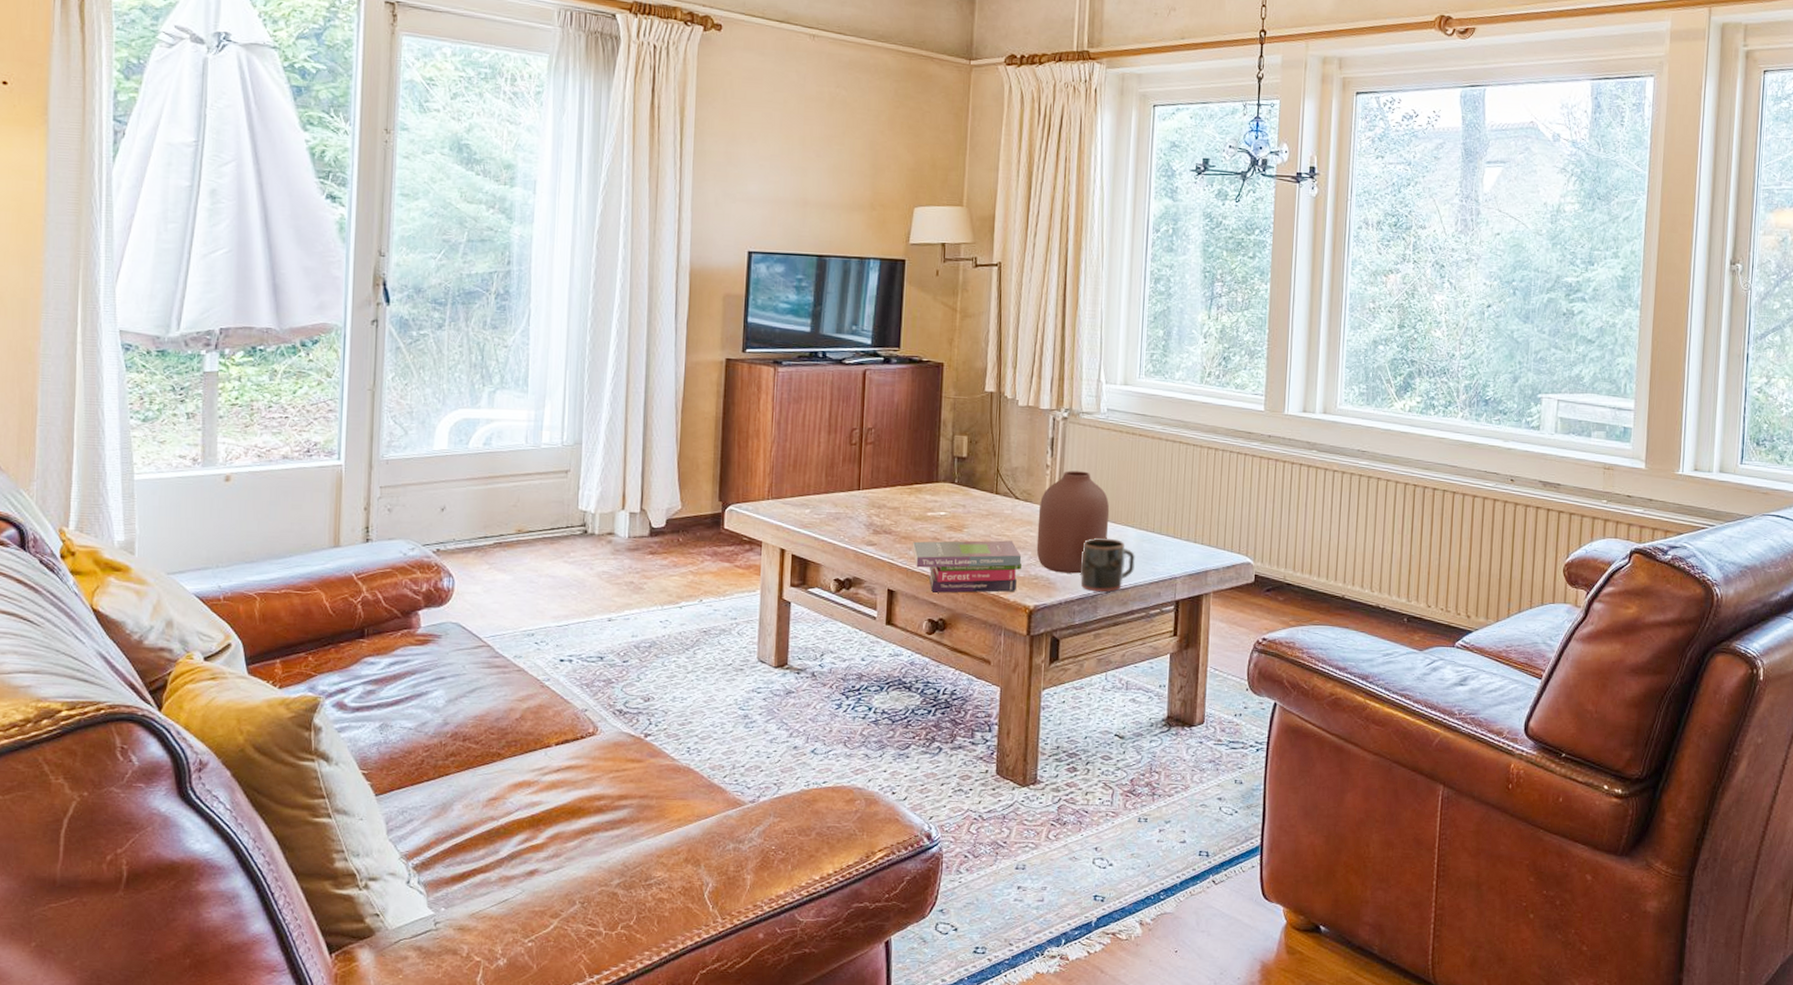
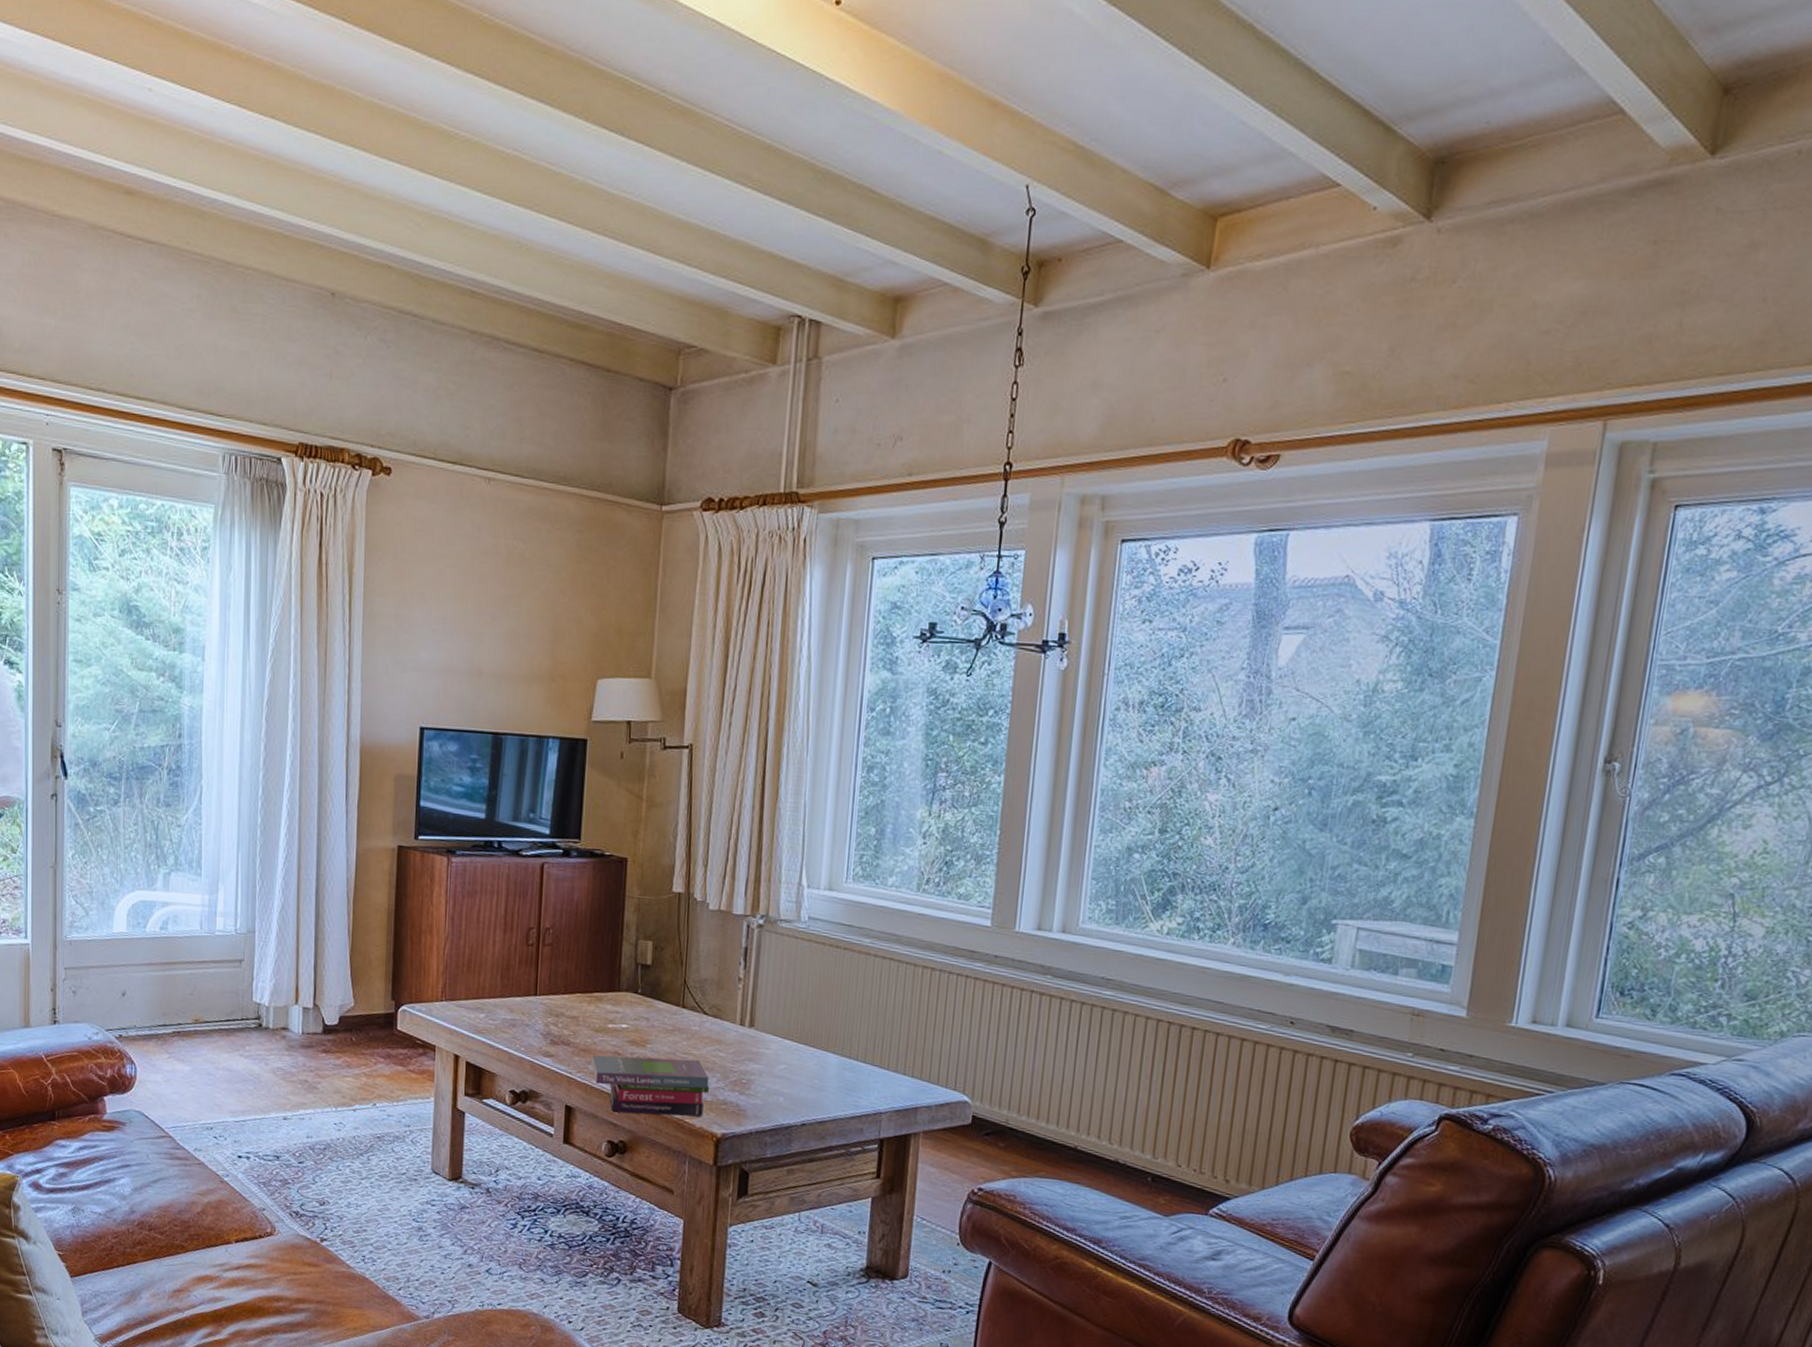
vase: present [1036,470,1110,574] -> none [725,985,808,1102]
mug: present [1080,537,1135,592] -> none [773,1063,836,1124]

